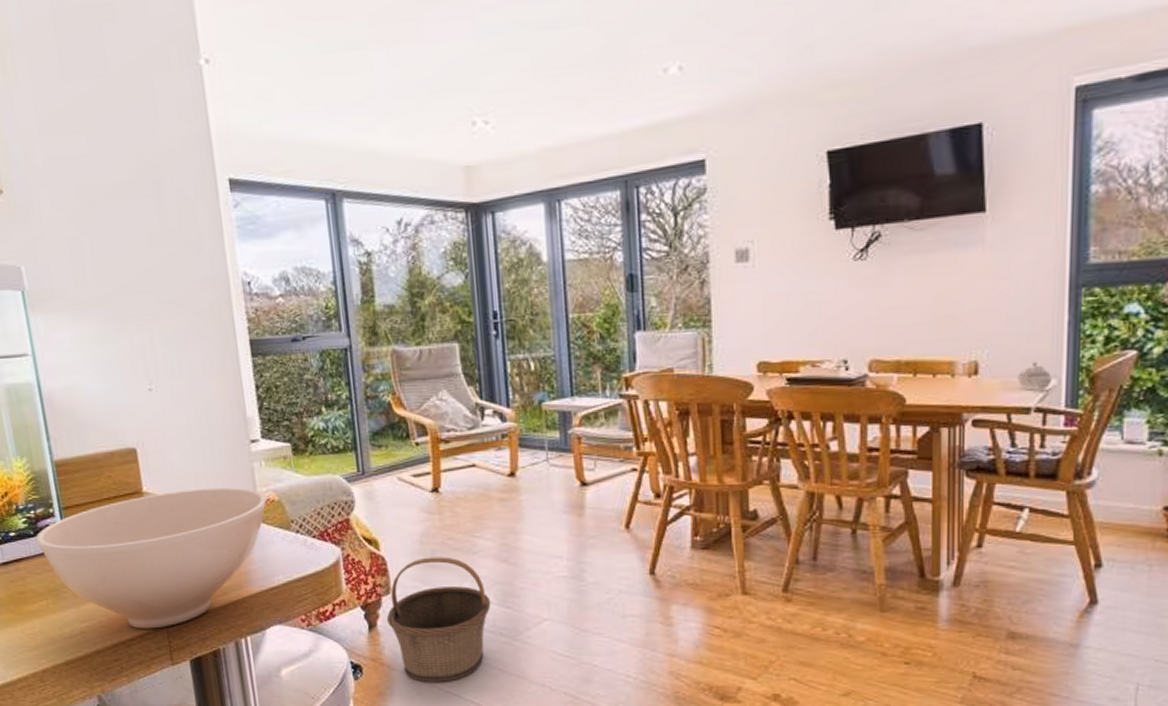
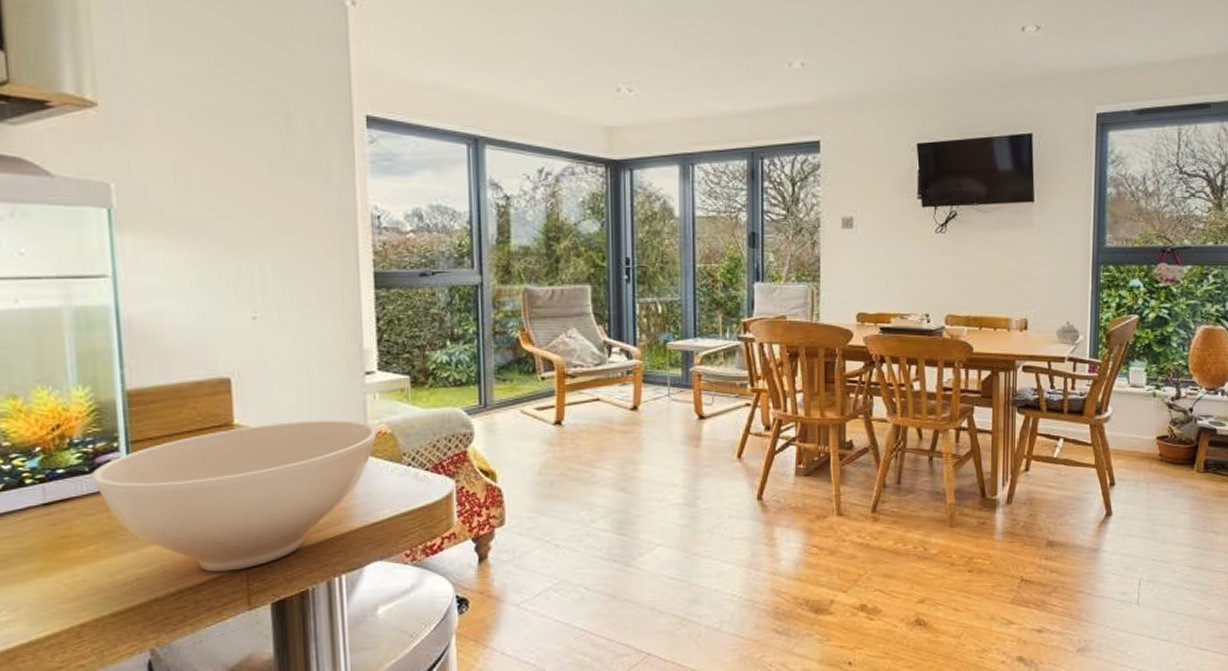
basket: present [387,557,491,682] -> none [499,487,607,612]

